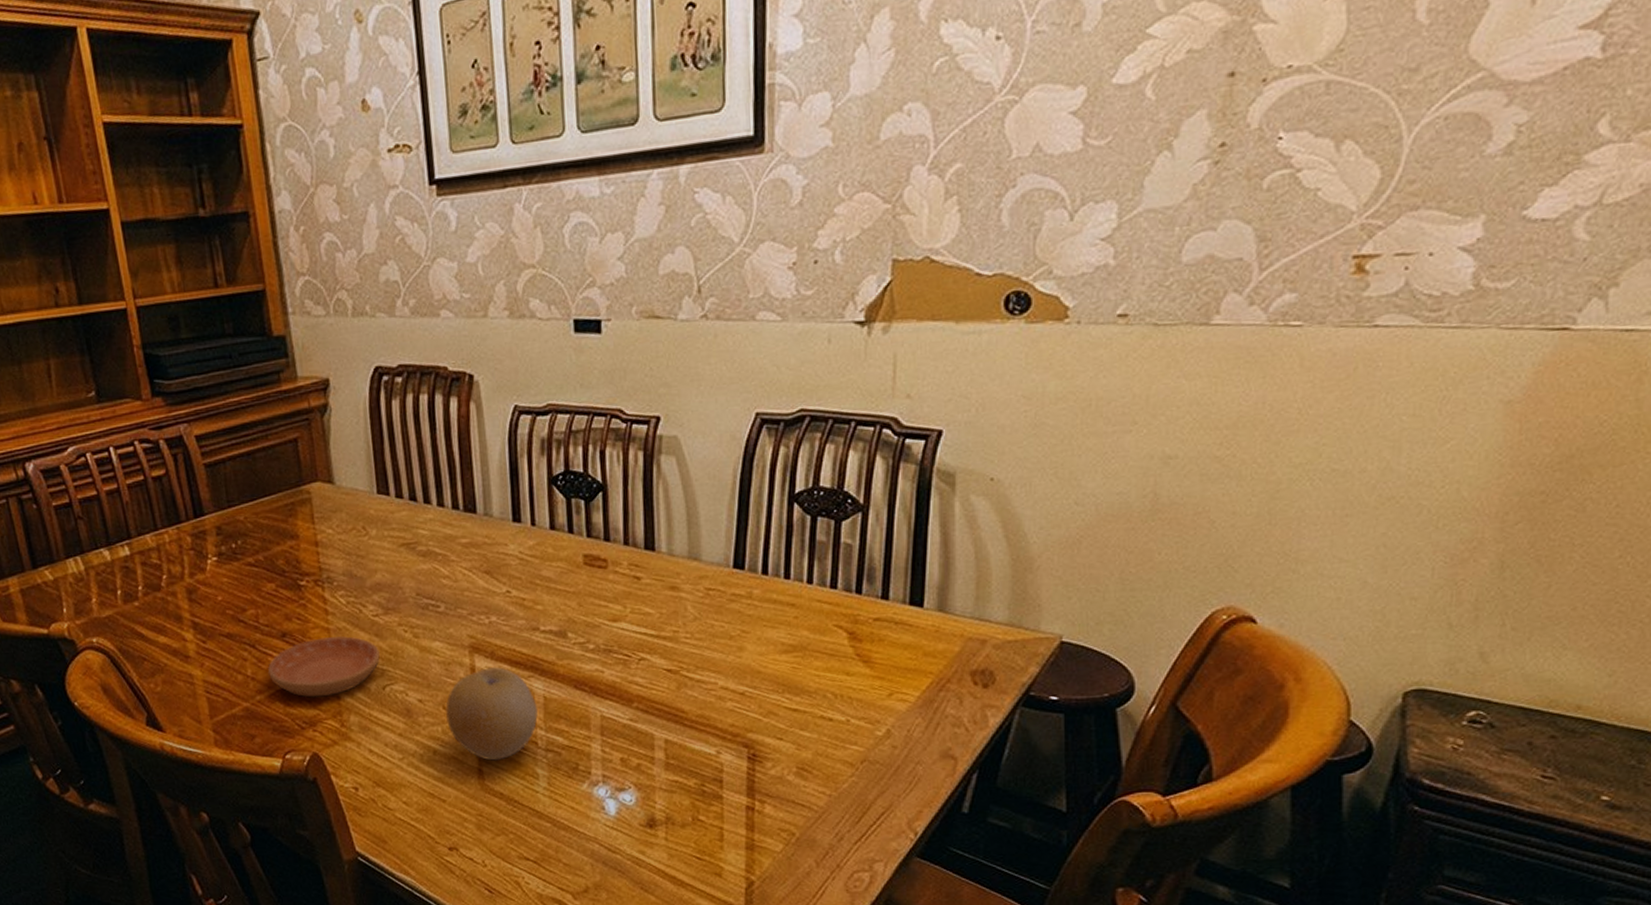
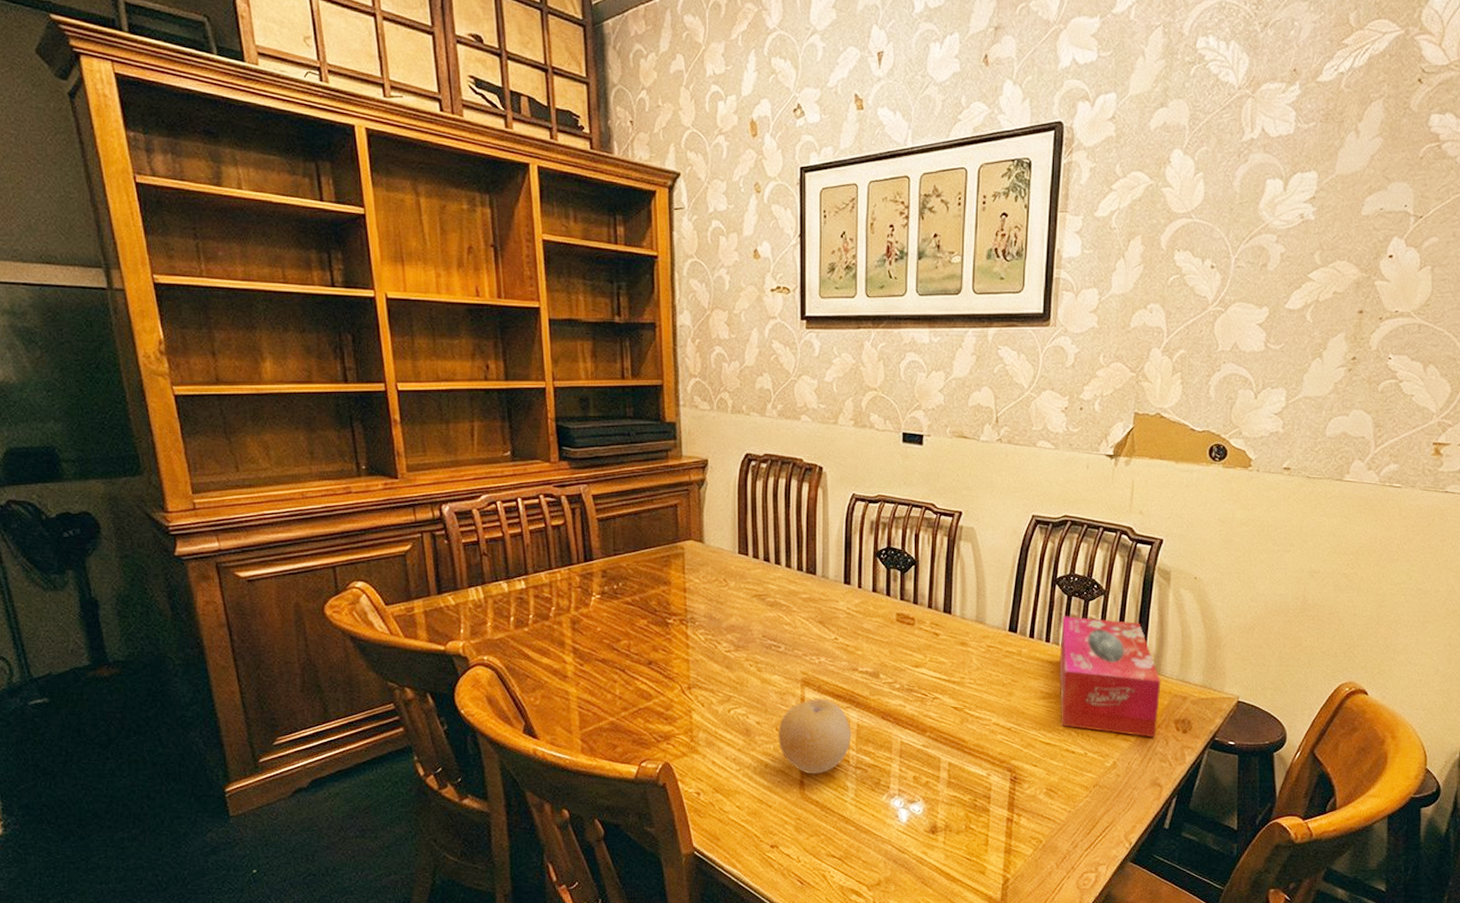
saucer: present [268,635,380,698] -> none [634,666,728,716]
tissue box: none [803,542,949,696] -> present [1058,616,1161,738]

